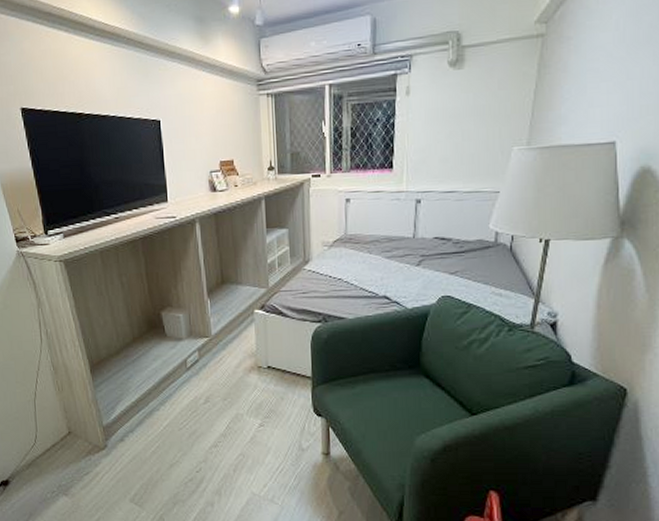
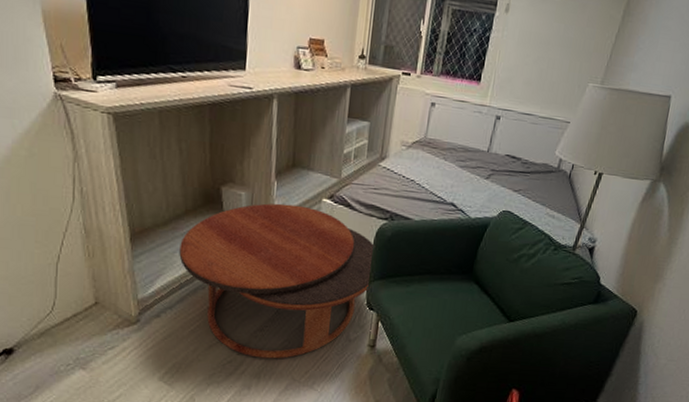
coffee table: none [132,319,315,474] -> present [179,203,376,359]

